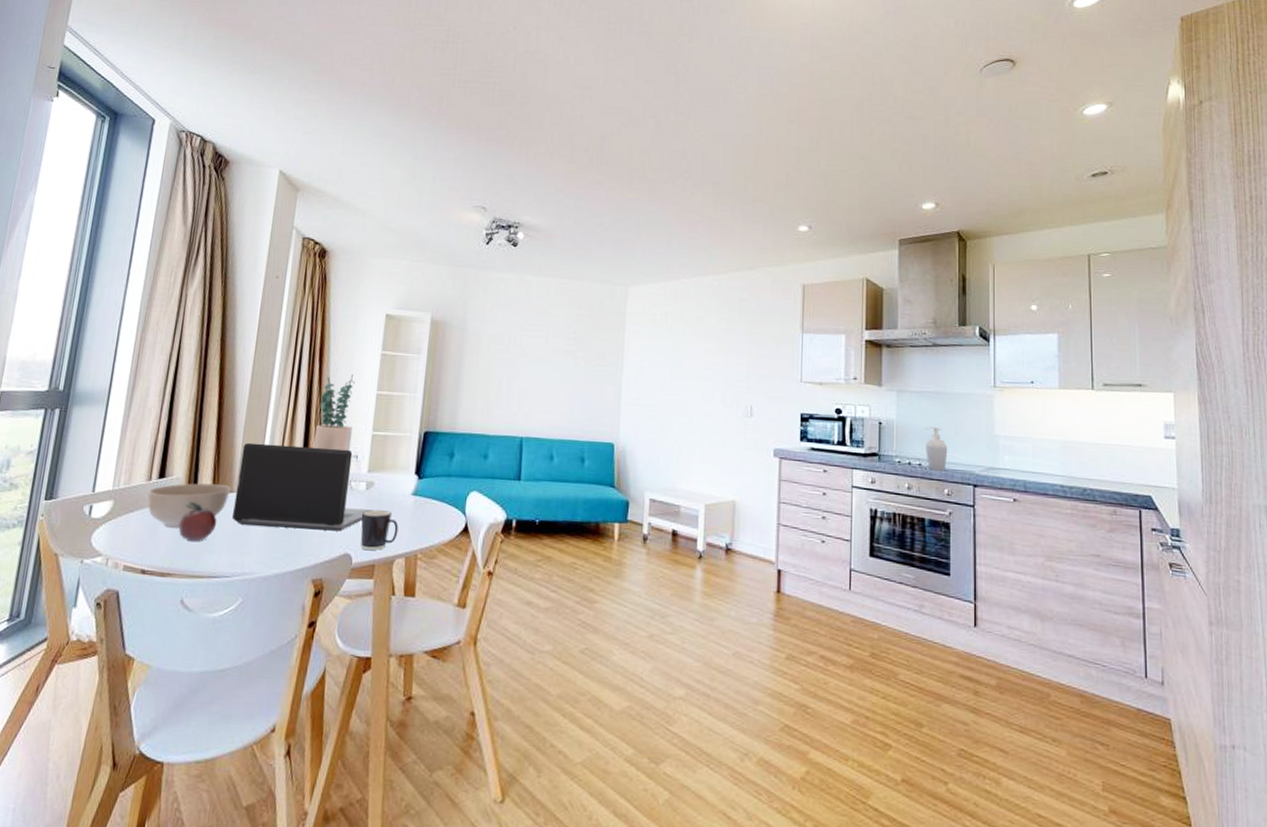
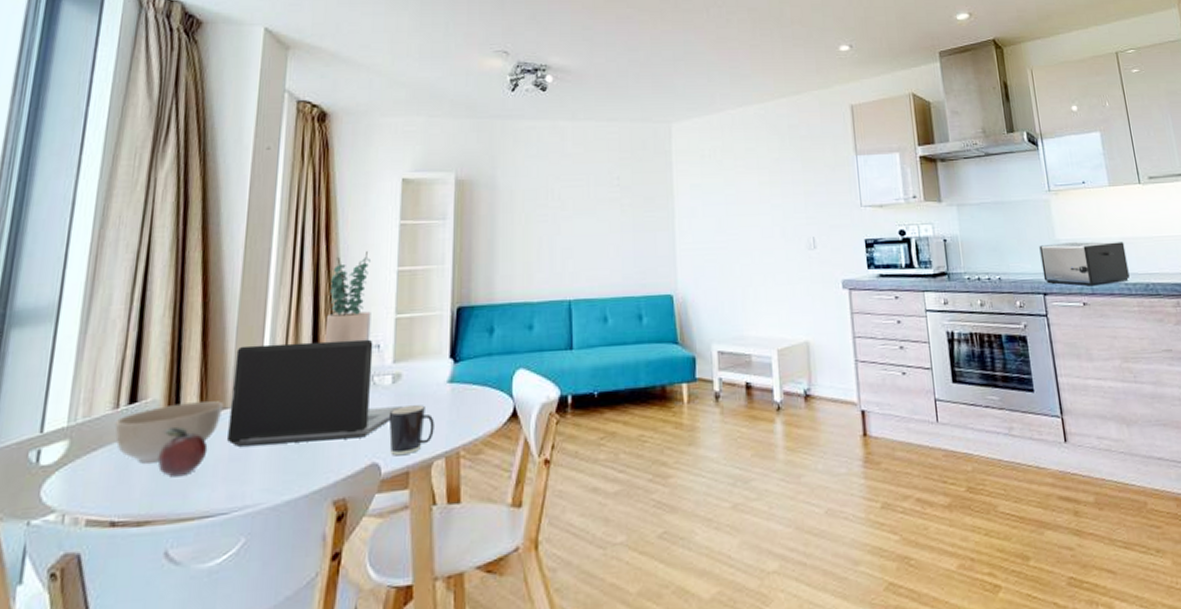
soap bottle: present [925,427,948,471] -> none [989,239,1015,284]
toaster: none [976,438,1067,485] -> present [1039,241,1130,287]

